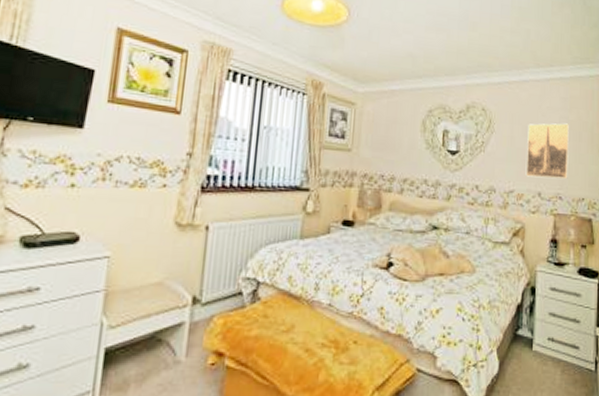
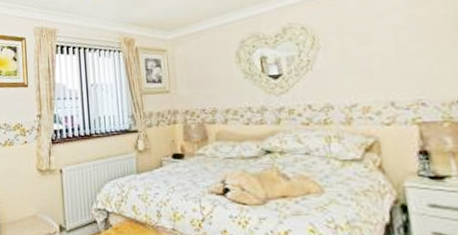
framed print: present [525,123,569,179] -> none [362,21,431,88]

